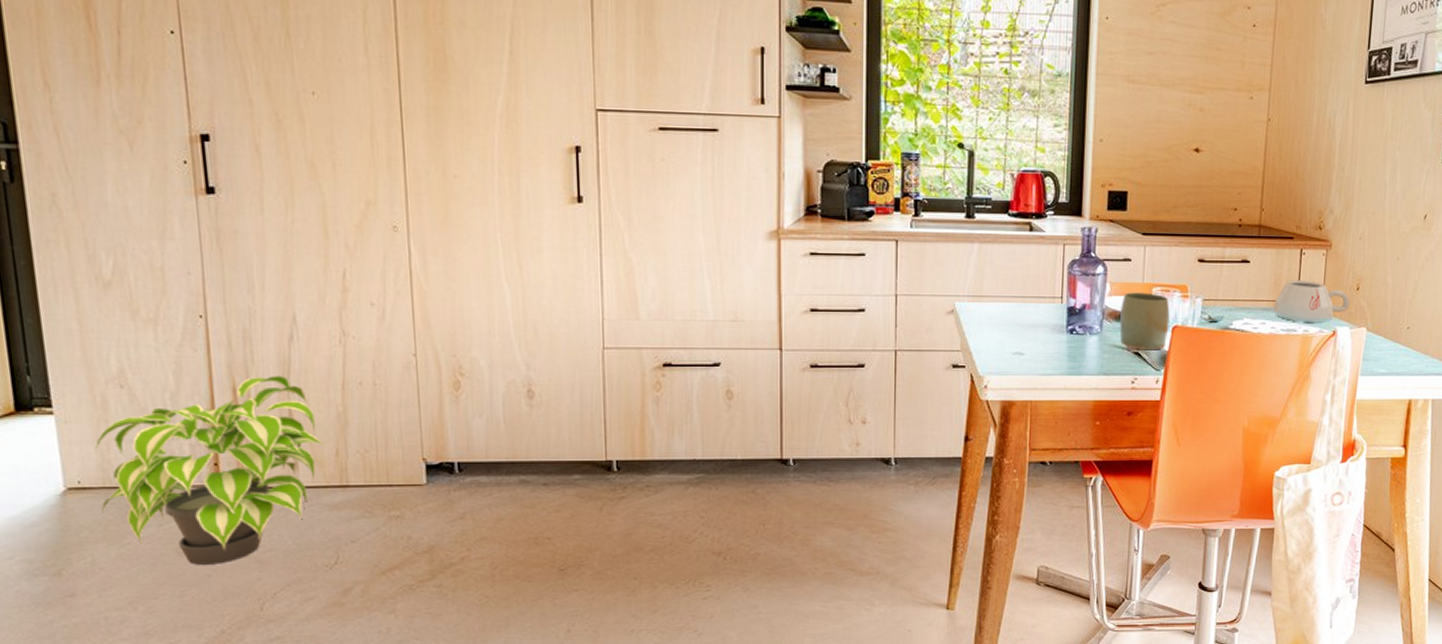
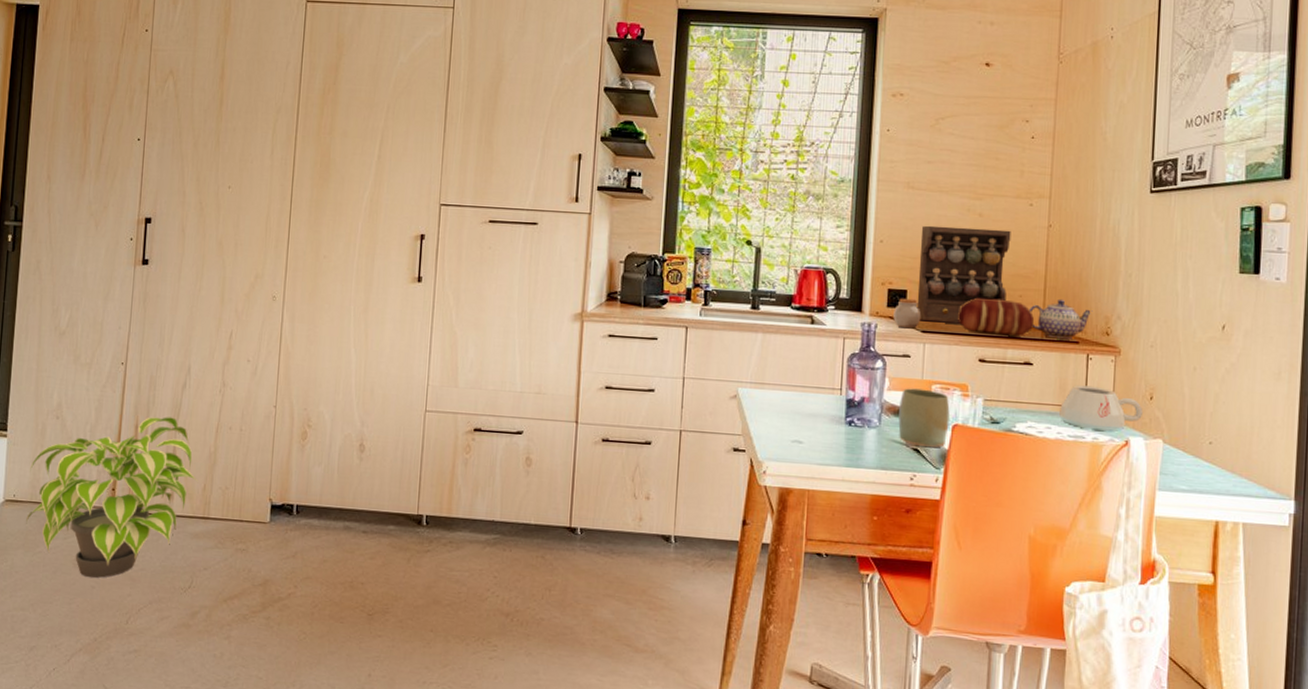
jar: none [1114,200,1142,232] -> present [893,298,922,329]
spice rack: none [1137,122,1231,224] -> present [916,225,1011,324]
bread loaf: none [1178,196,1253,236] -> present [958,297,1035,337]
teapot: none [1246,194,1307,236] -> present [1028,298,1093,340]

